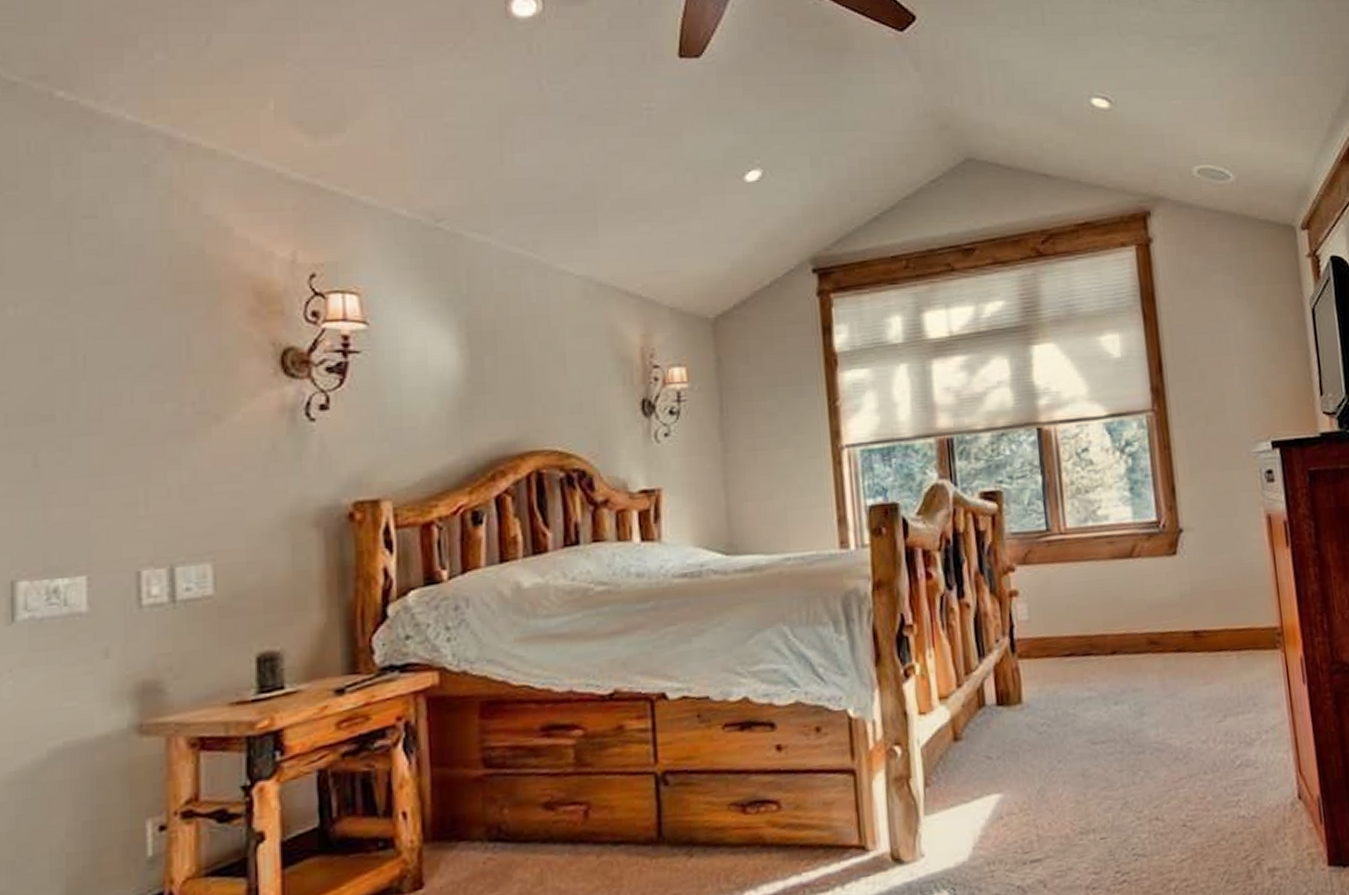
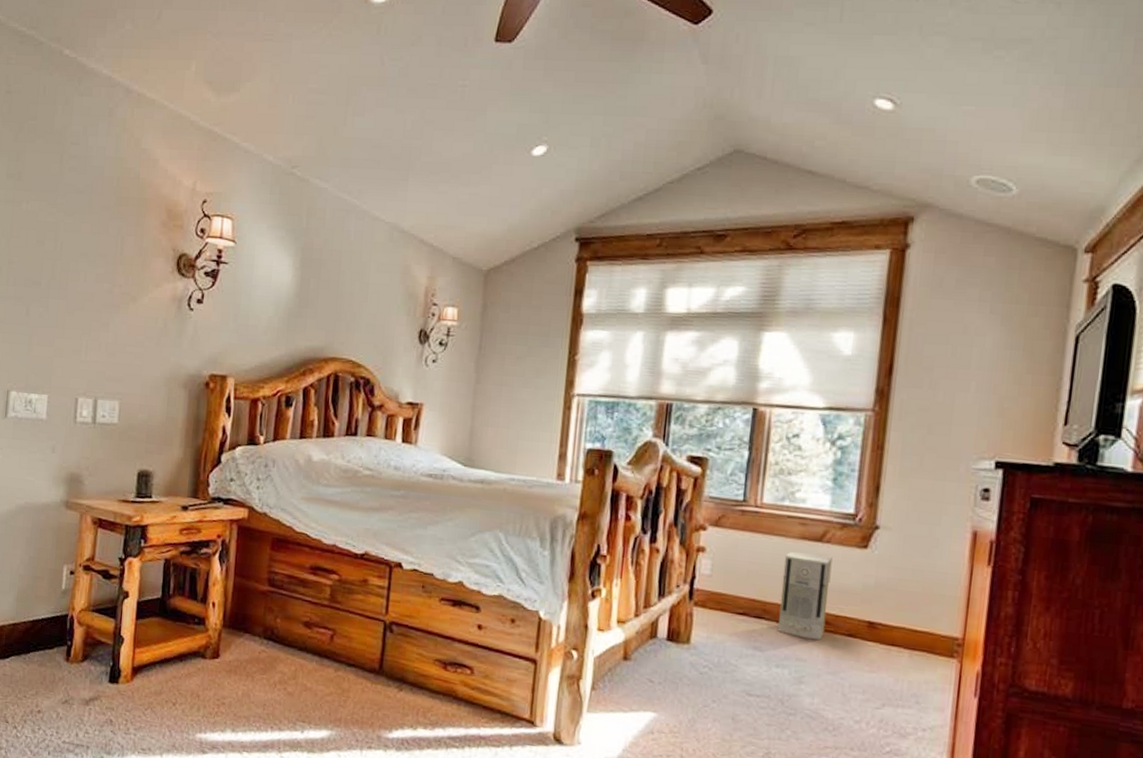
air purifier: none [1099,570,1154,666] -> present [778,551,833,641]

